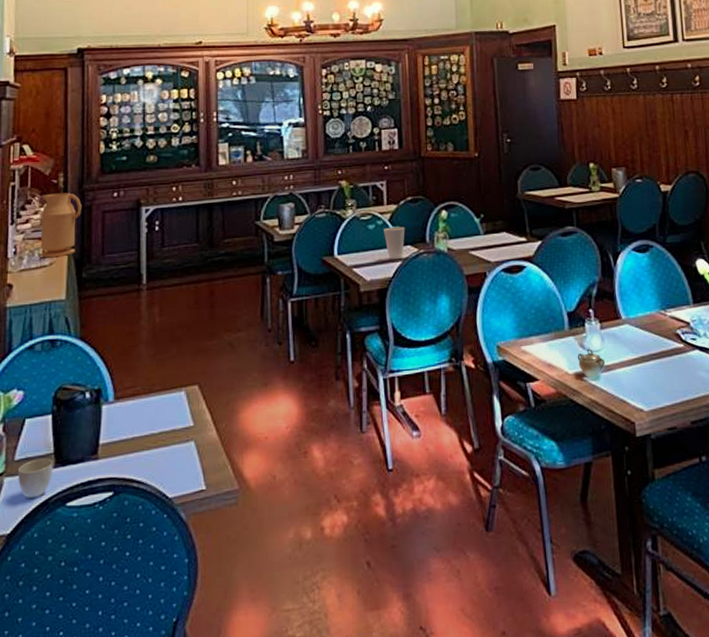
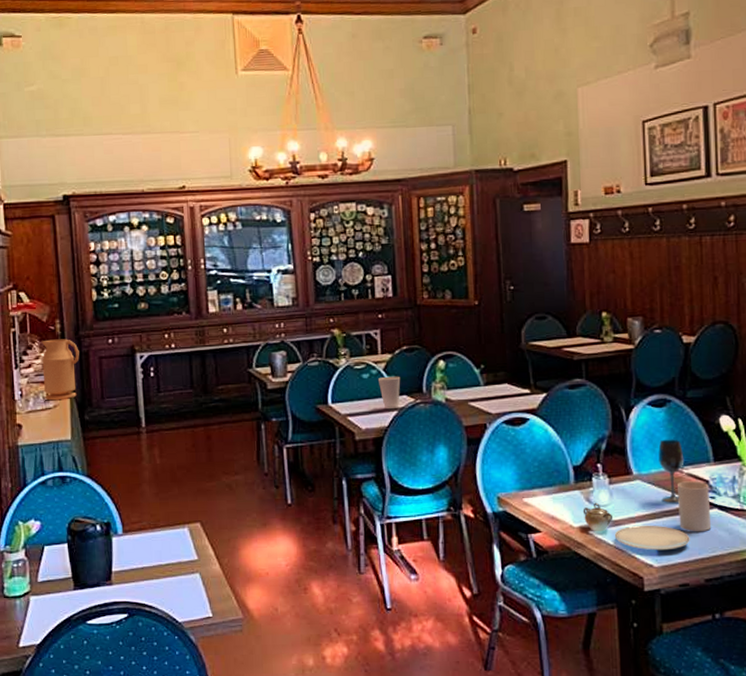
cup: present [18,458,53,498] -> none [42,581,73,615]
plate: none [607,368,676,395] -> present [614,525,690,551]
wine glass: none [643,283,667,347] -> present [658,439,685,504]
cup: none [662,323,694,374] -> present [678,481,712,532]

